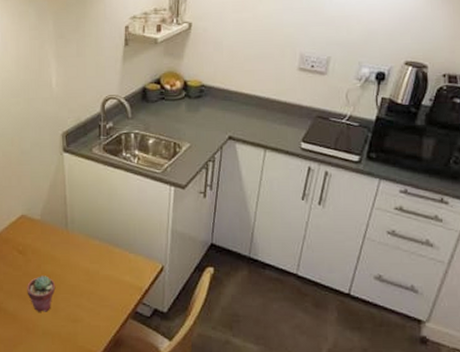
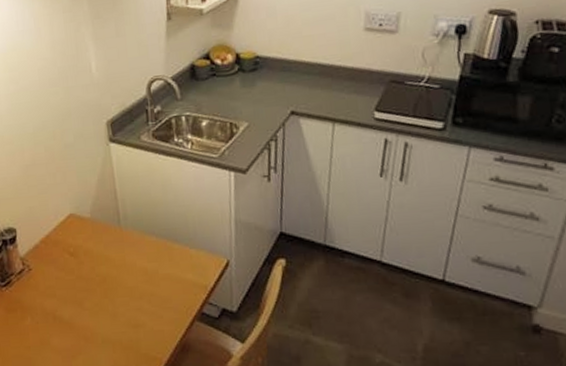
potted succulent: present [27,276,56,312] -> none [81,278,113,319]

